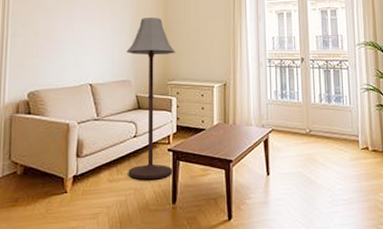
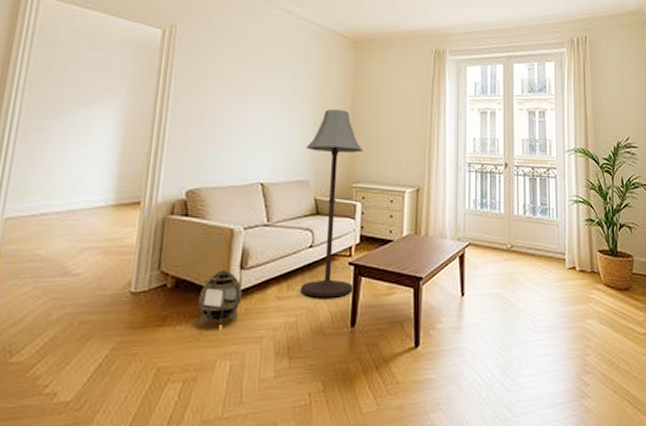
lantern: none [43,157,80,206] -> present [198,268,243,327]

